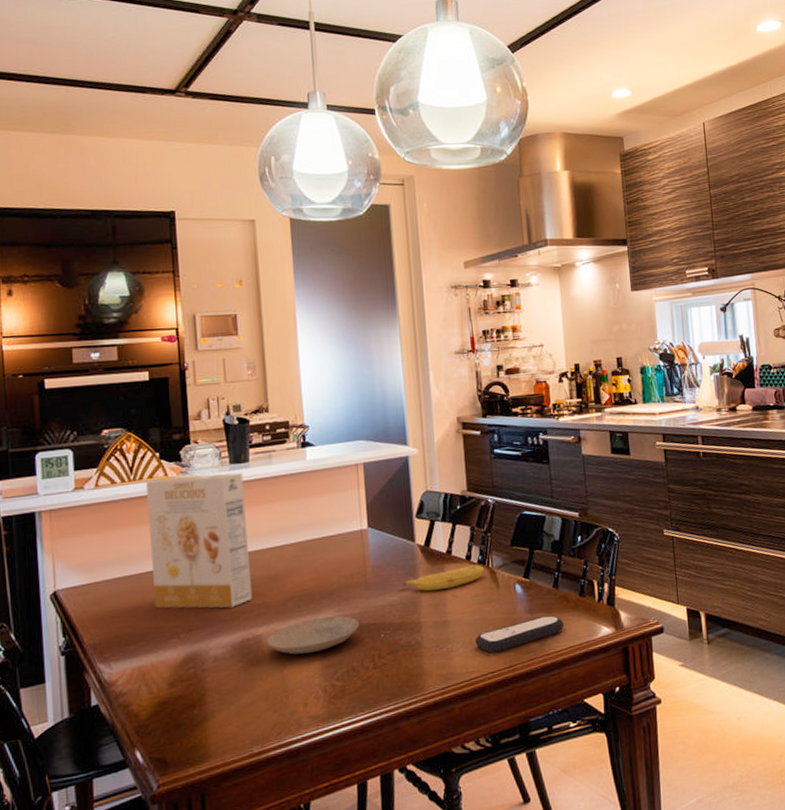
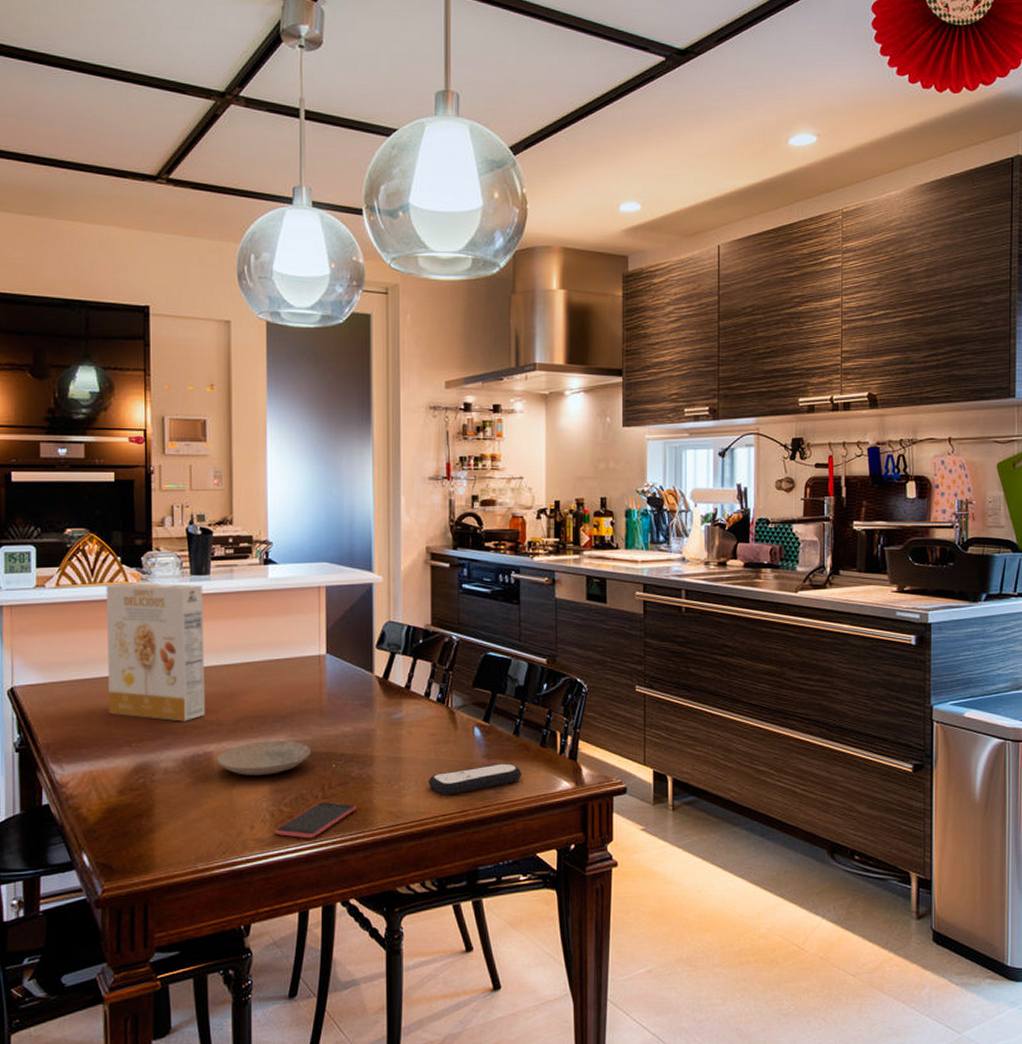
smartphone: none [328,671,408,710] -> present [274,801,357,839]
fruit: present [399,564,484,591] -> none [354,703,443,726]

